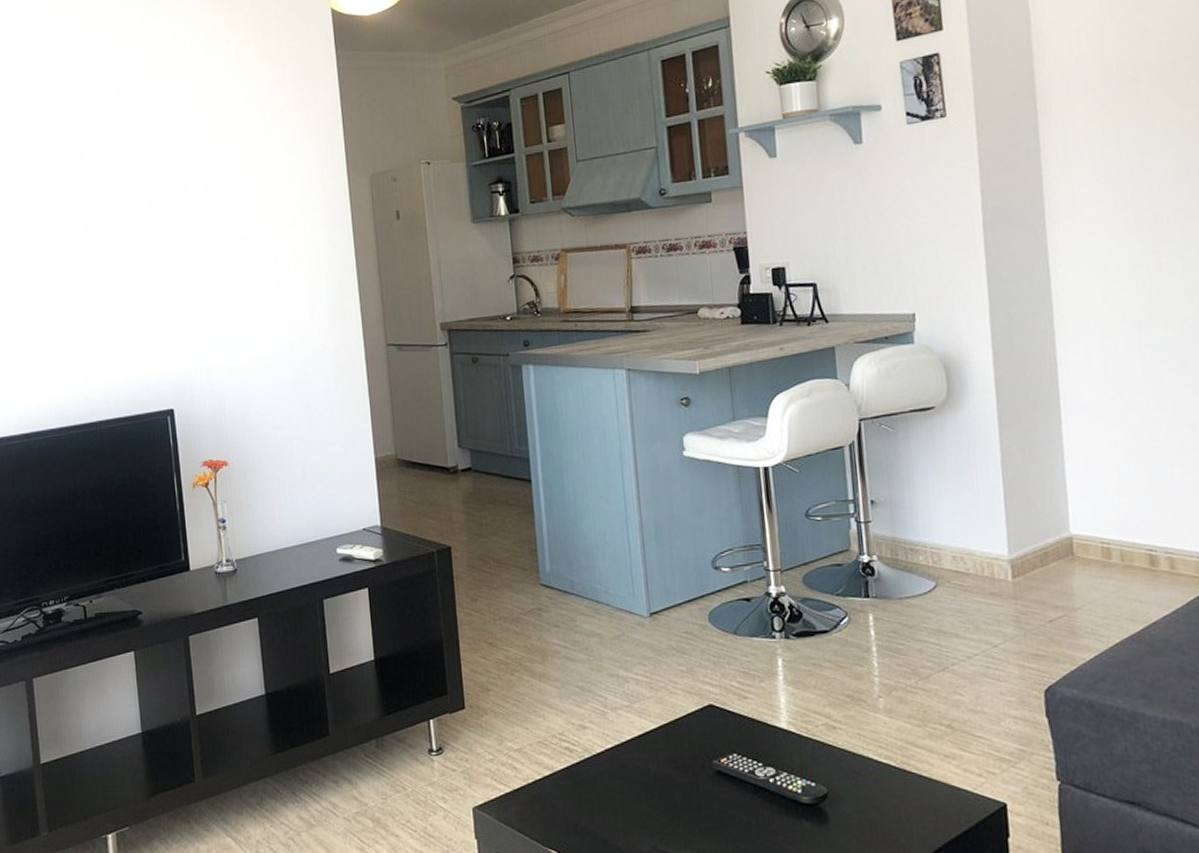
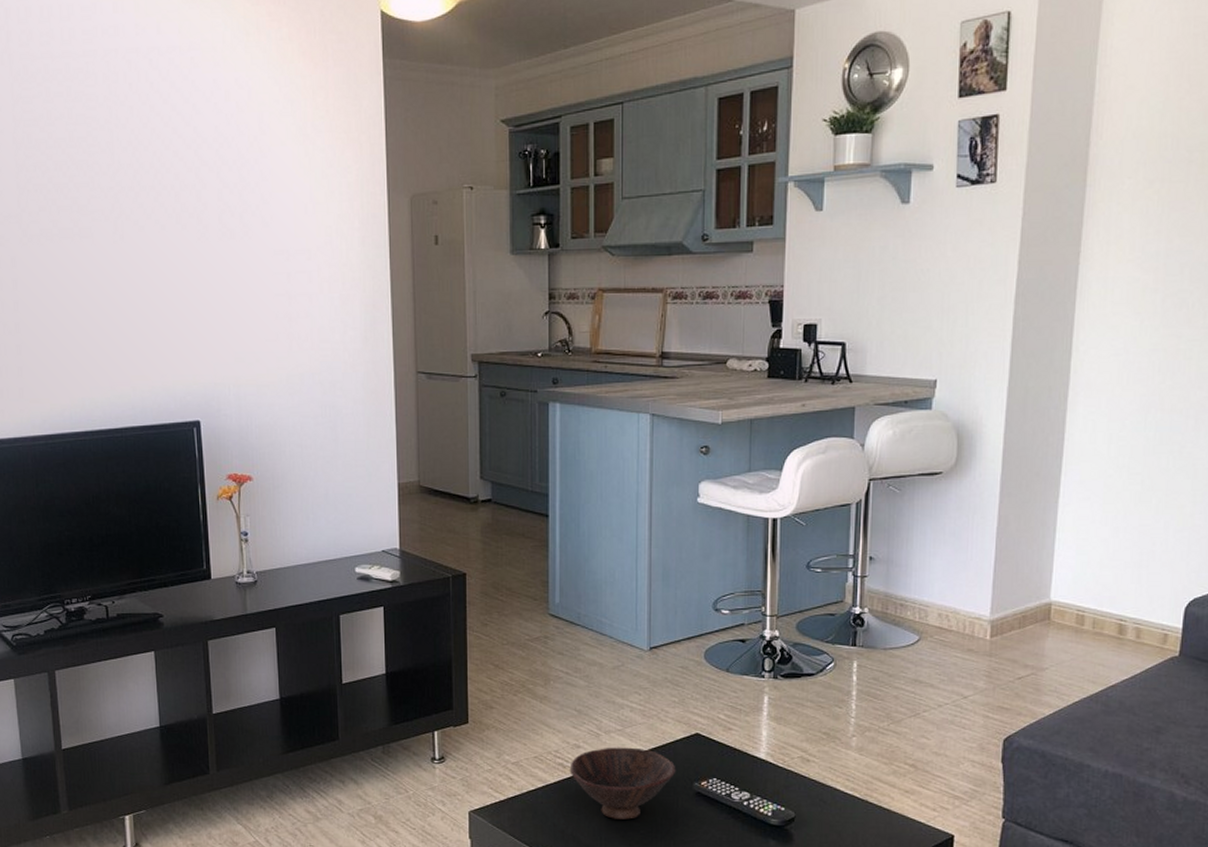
bowl: none [577,724,692,807] -> present [570,747,676,820]

